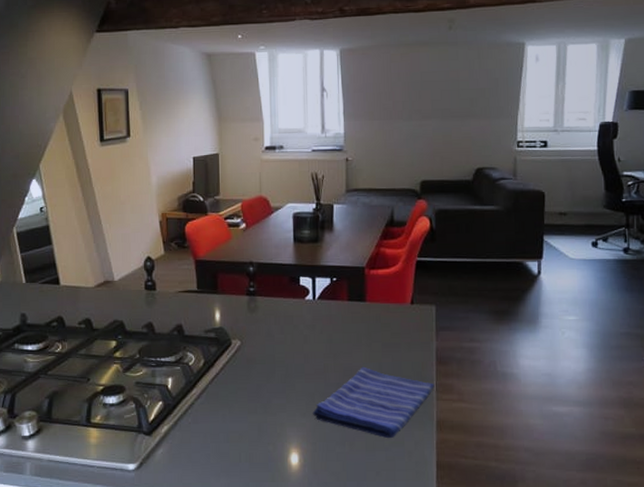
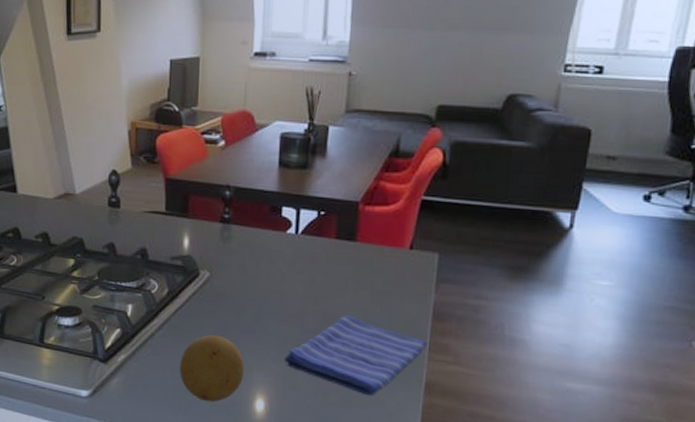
fruit: none [219,397,278,461] -> present [180,334,245,403]

